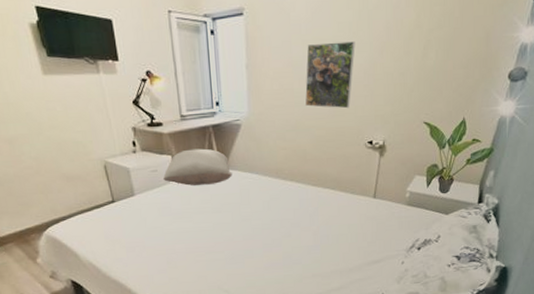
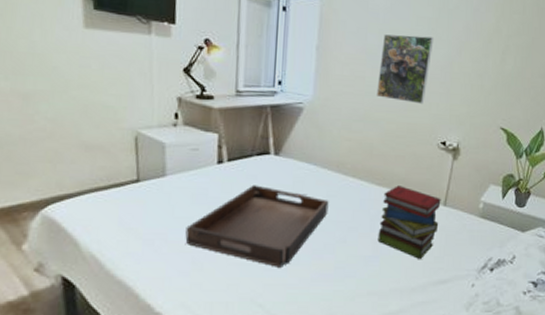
serving tray: none [158,195,273,261] -> present [185,185,329,267]
pillow: present [163,148,232,186] -> none [204,129,286,172]
book: none [317,184,371,245] -> present [377,185,441,259]

